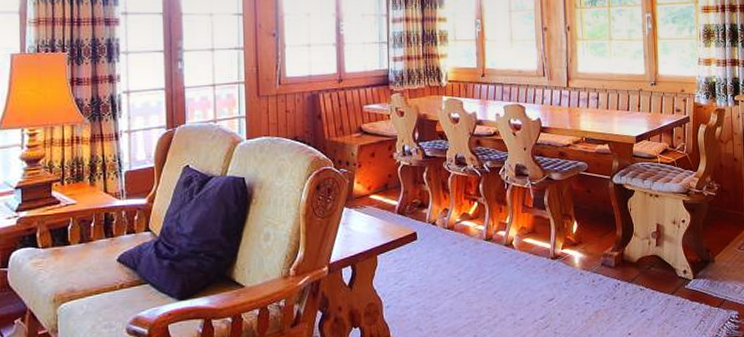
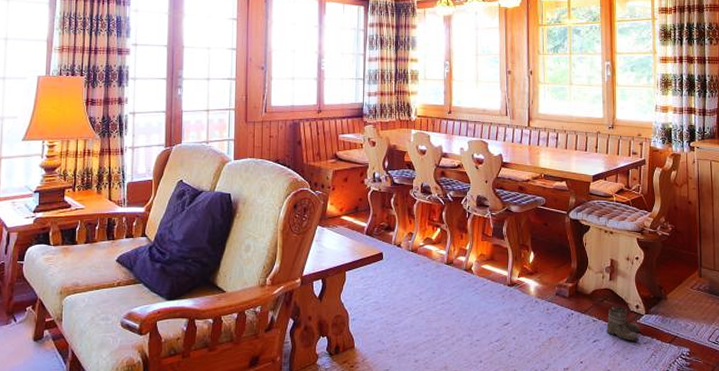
boots: none [654,272,689,308] -> present [606,306,641,341]

